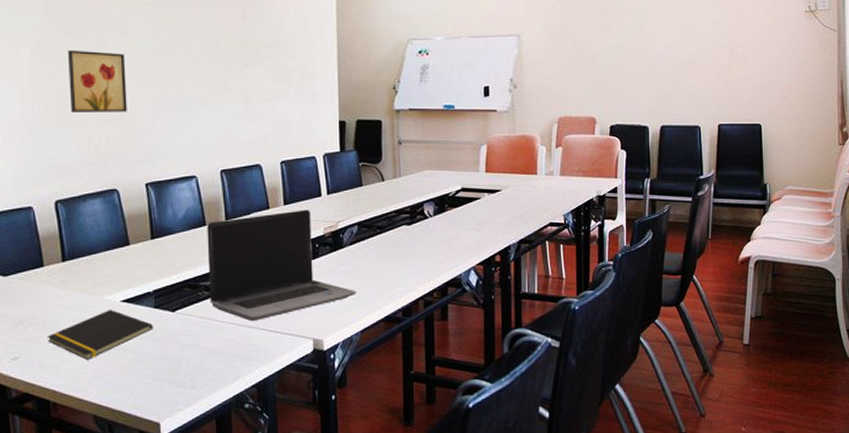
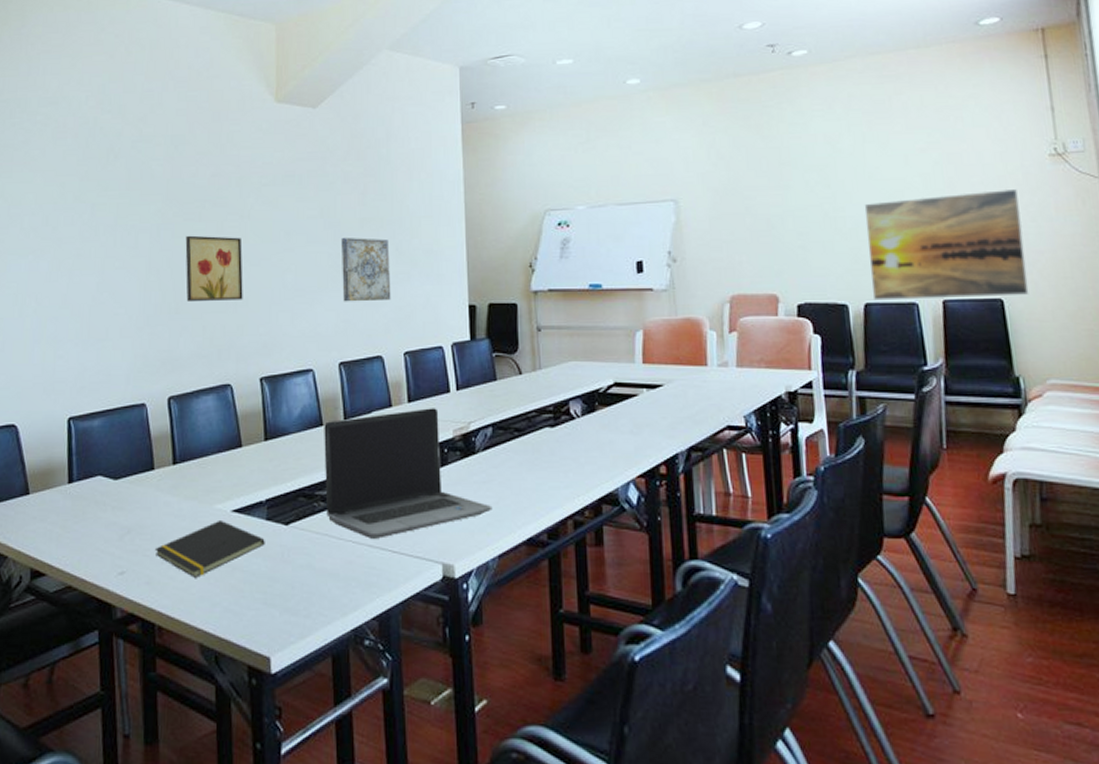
wall art: none [221,56,269,116] -> present [340,237,391,302]
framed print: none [666,38,780,124] -> present [864,189,1029,301]

